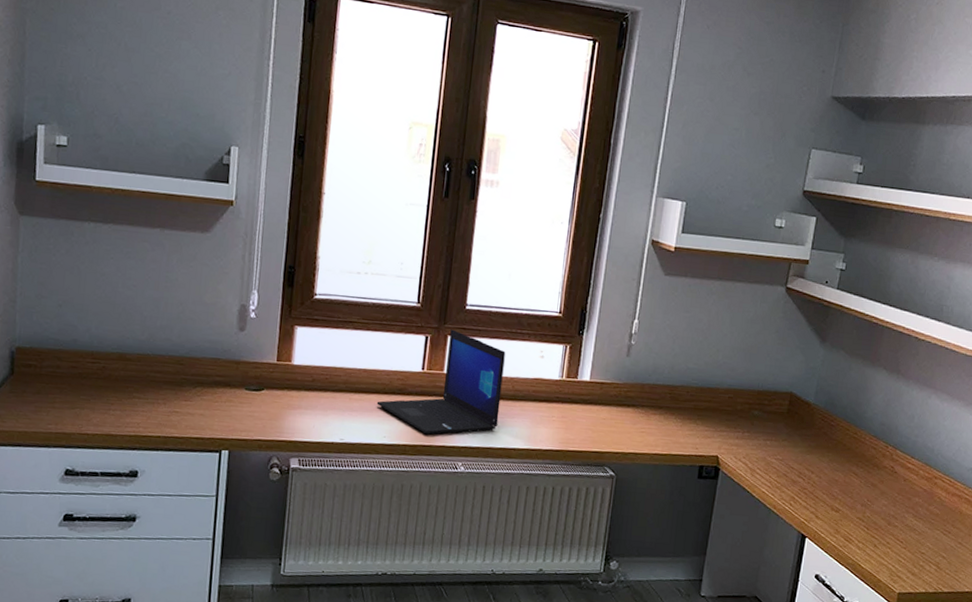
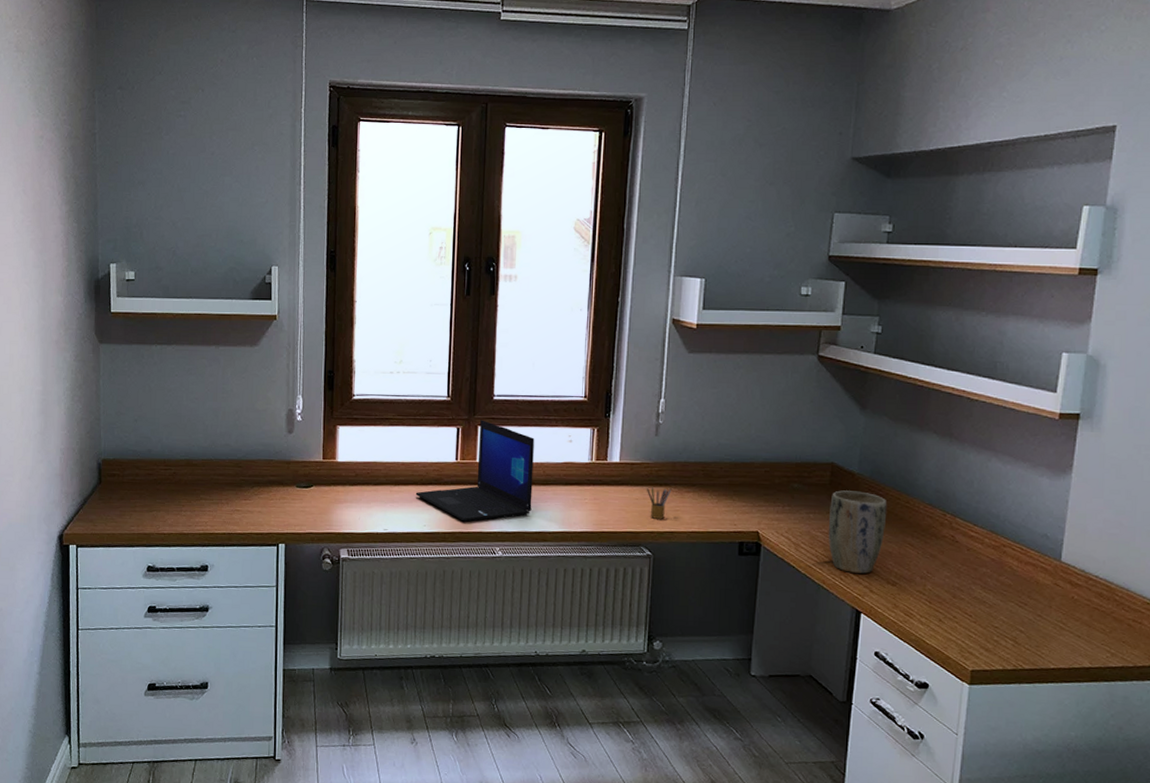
pencil box: none [614,406,639,440] -> present [646,486,672,519]
plant pot: none [782,419,838,500] -> present [828,490,887,574]

